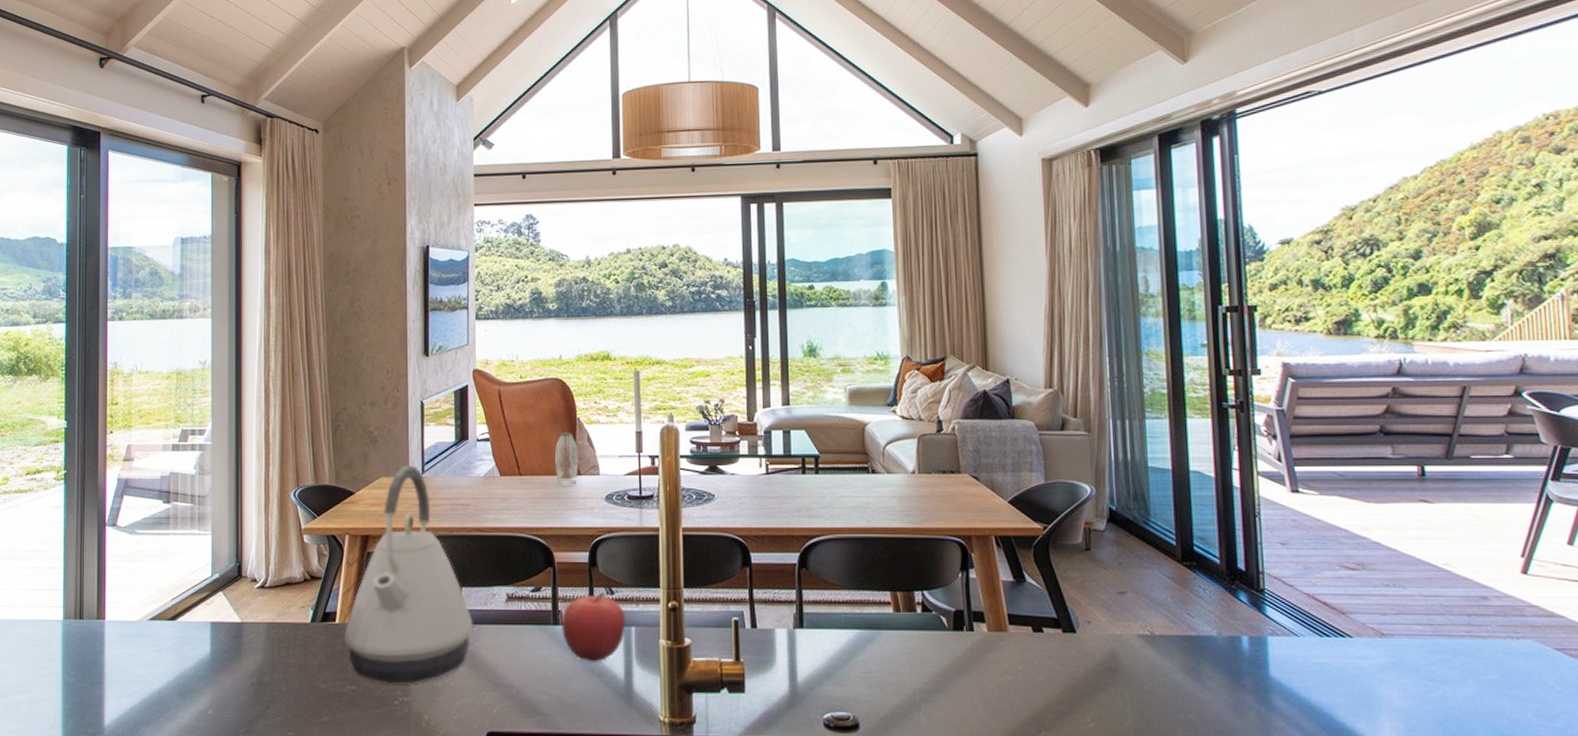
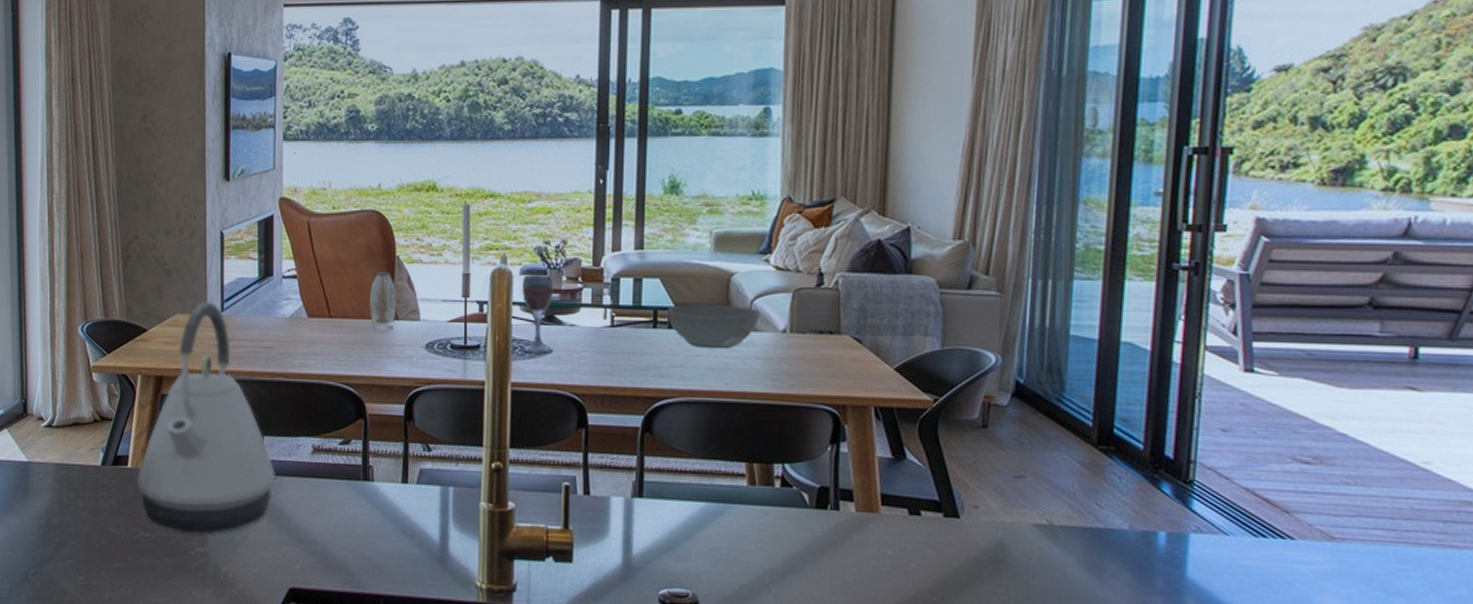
fruit: present [562,592,626,662] -> none [372,448,443,522]
cup: none [687,431,717,501] -> present [521,275,554,354]
bowl: none [814,451,892,490] -> present [667,304,760,349]

